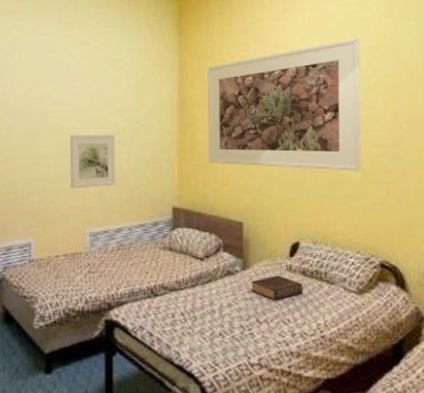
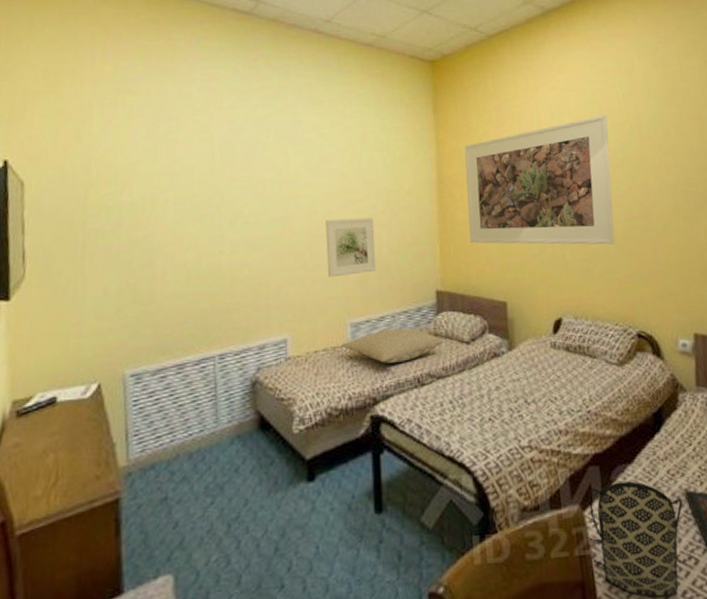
pillow: none [81,241,178,273] -> present [342,329,443,363]
book: present [251,275,304,301] -> none [517,353,569,380]

